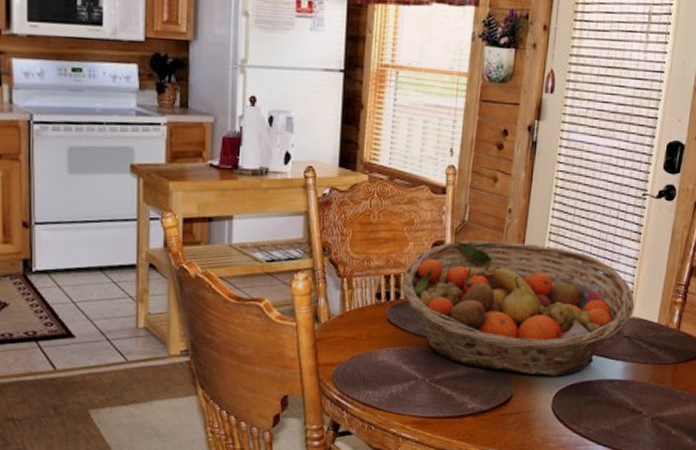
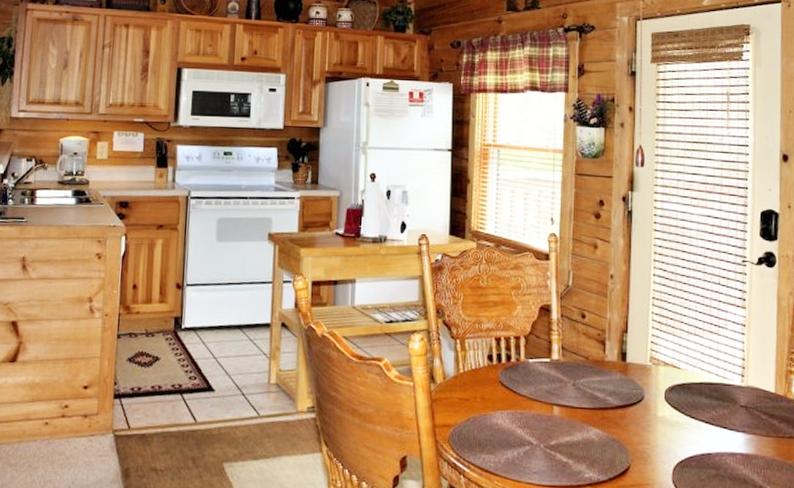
fruit basket: present [401,240,635,376] -> none [511,304,748,447]

